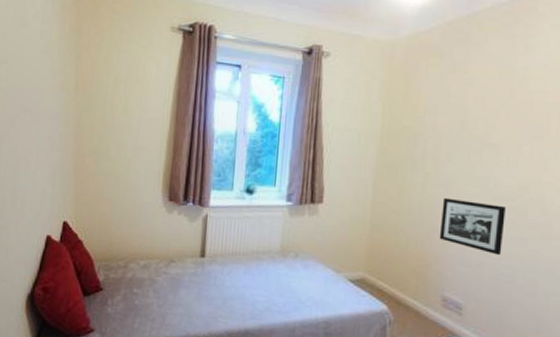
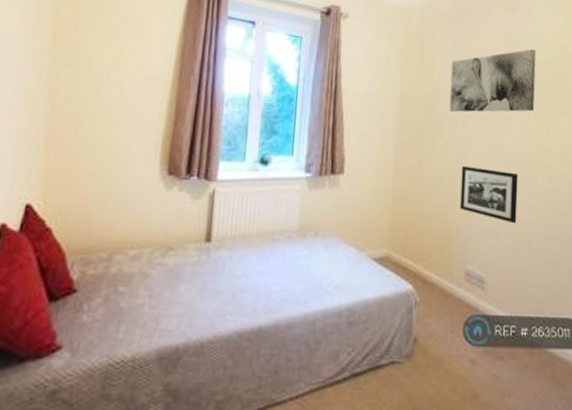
wall art: none [433,77,536,145] -> present [449,48,536,112]

